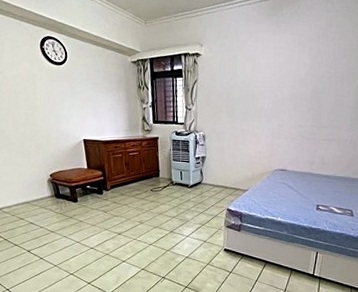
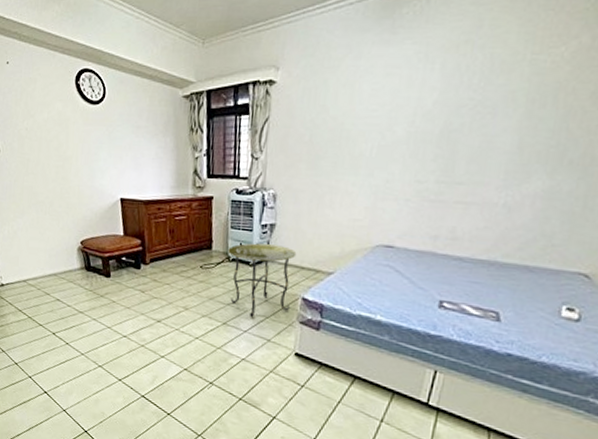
side table: none [172,171,222,226] -> present [228,243,297,318]

